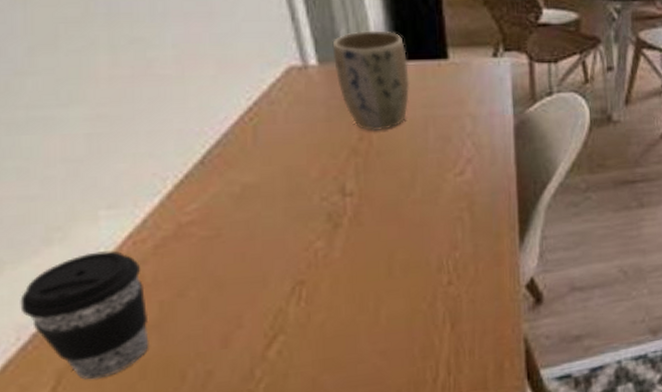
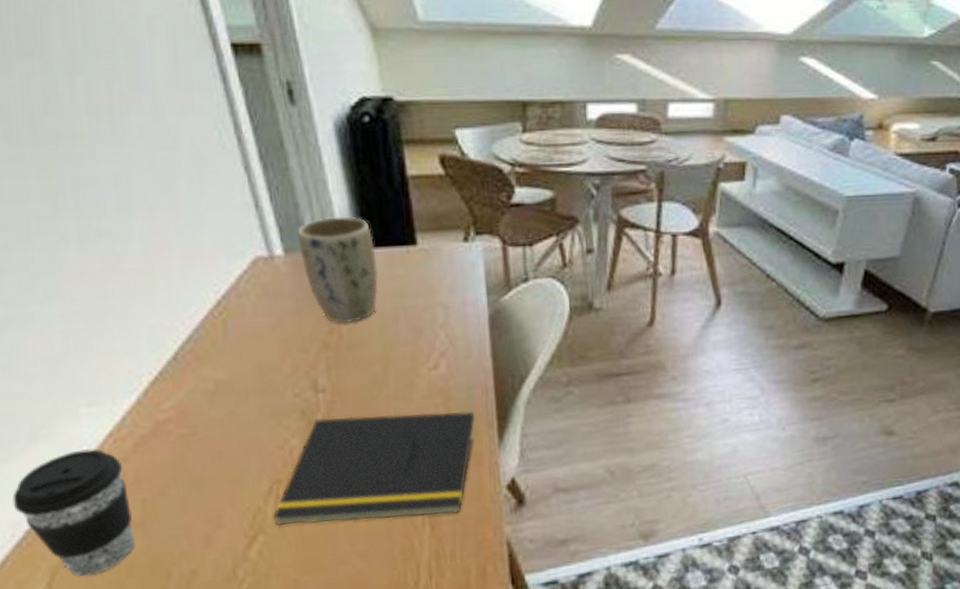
notepad: none [293,215,498,326] -> present [272,411,475,526]

